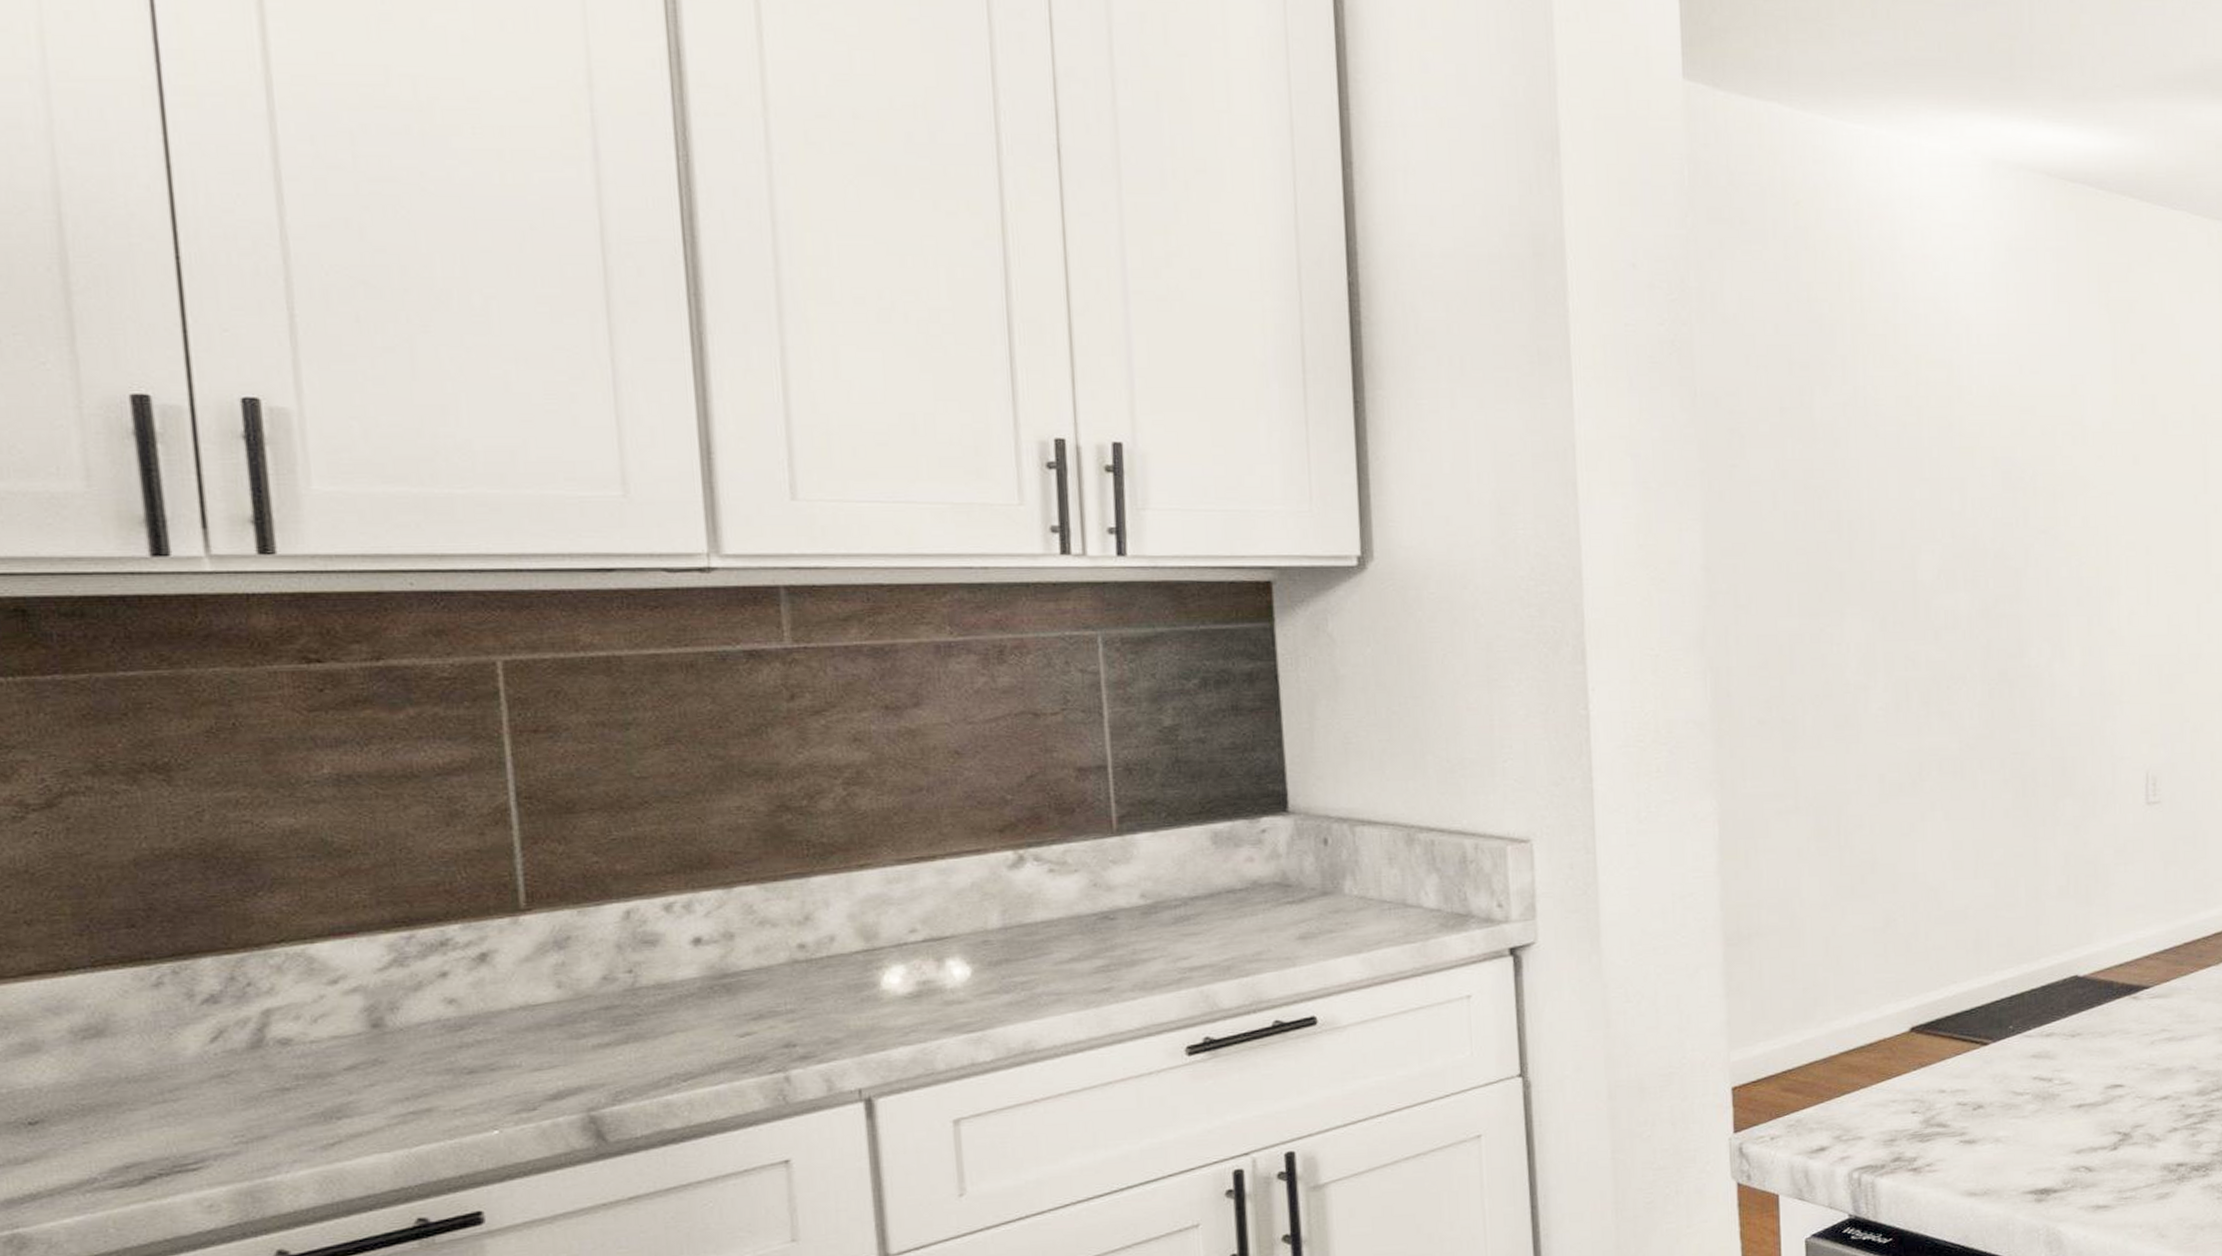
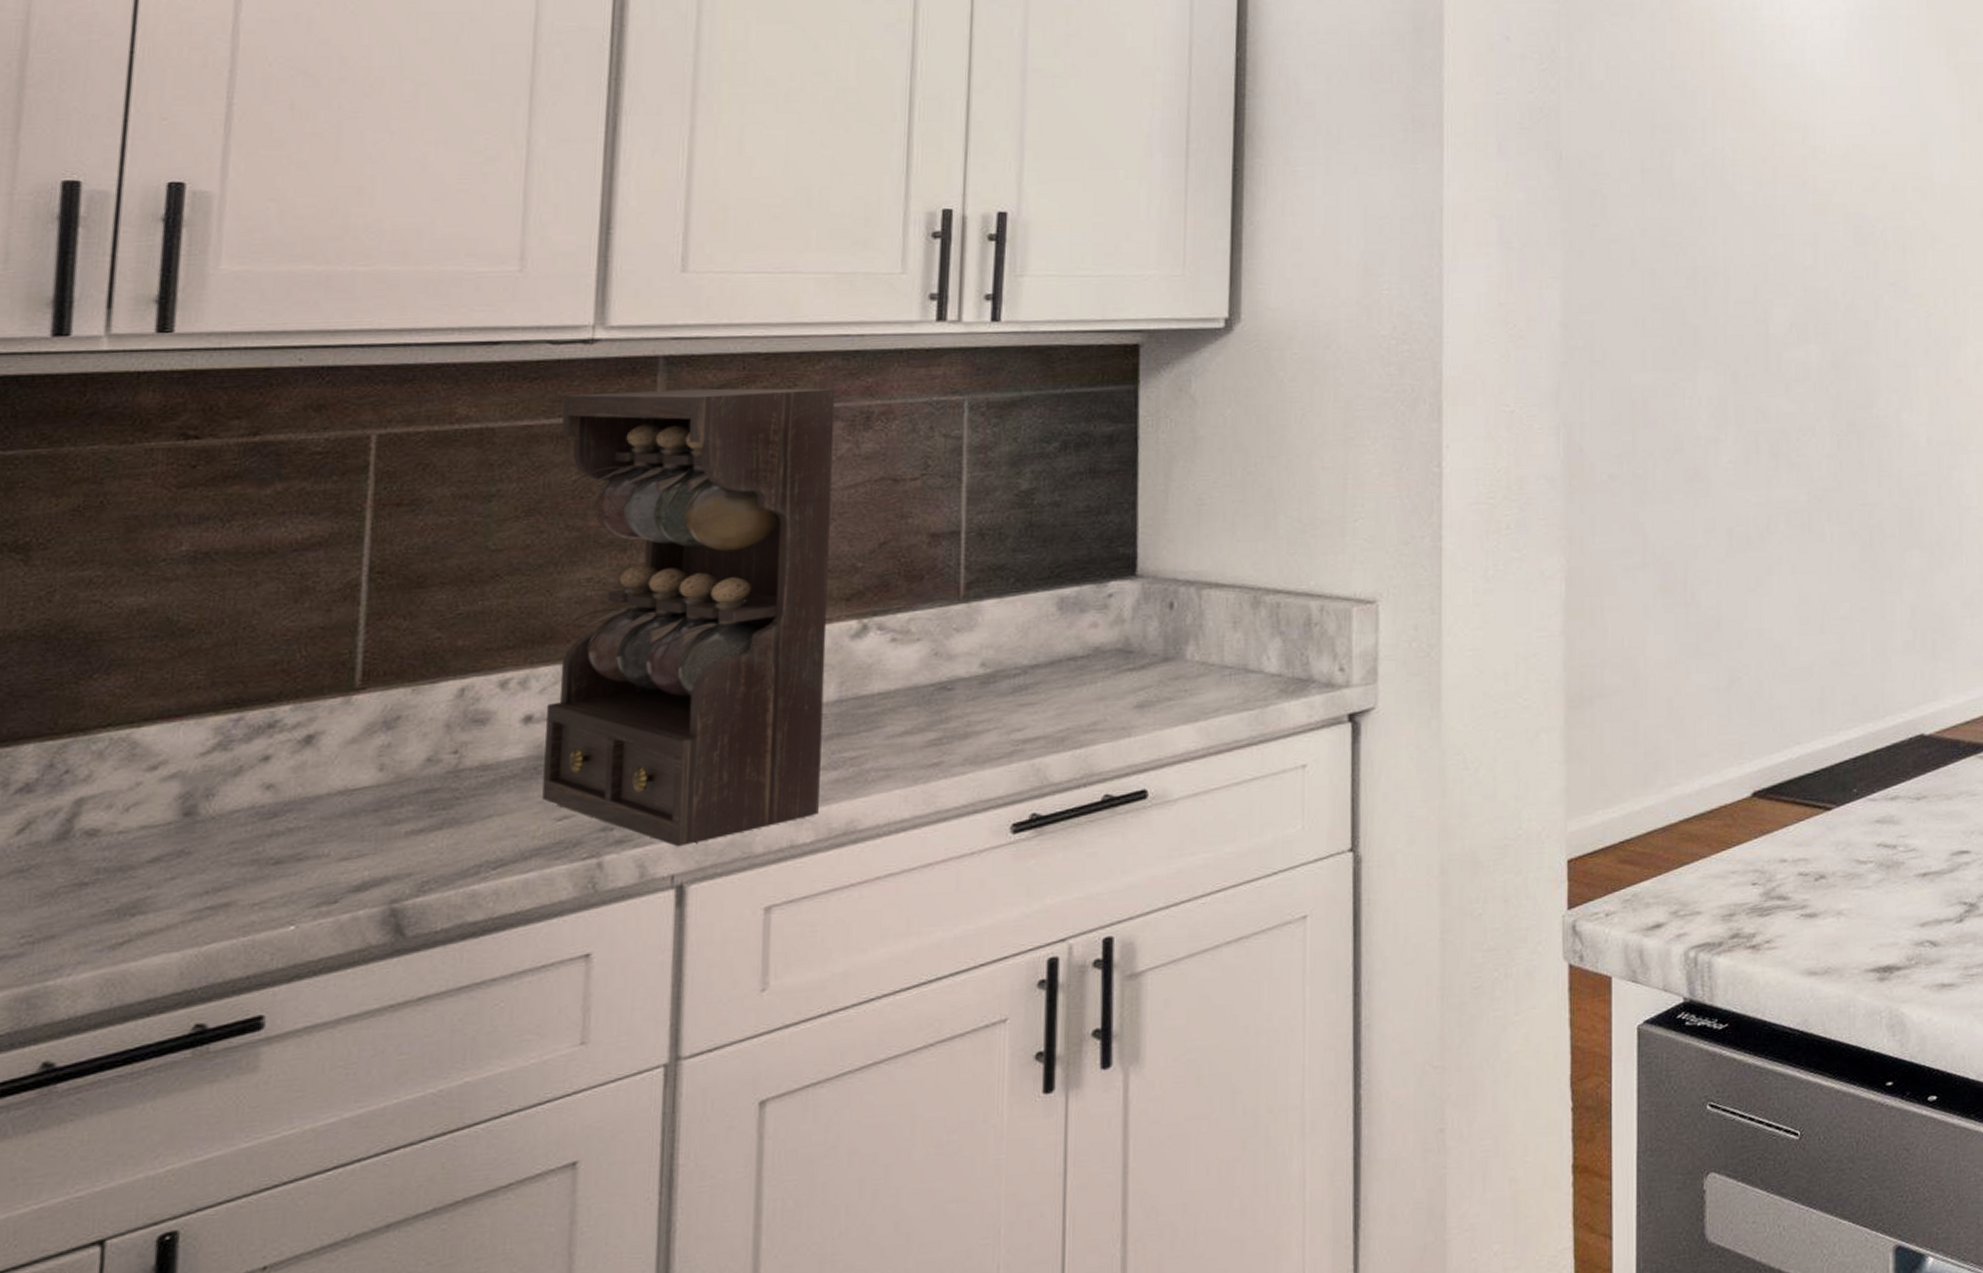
spice rack: none [687,619,995,1063] -> present [542,388,836,847]

